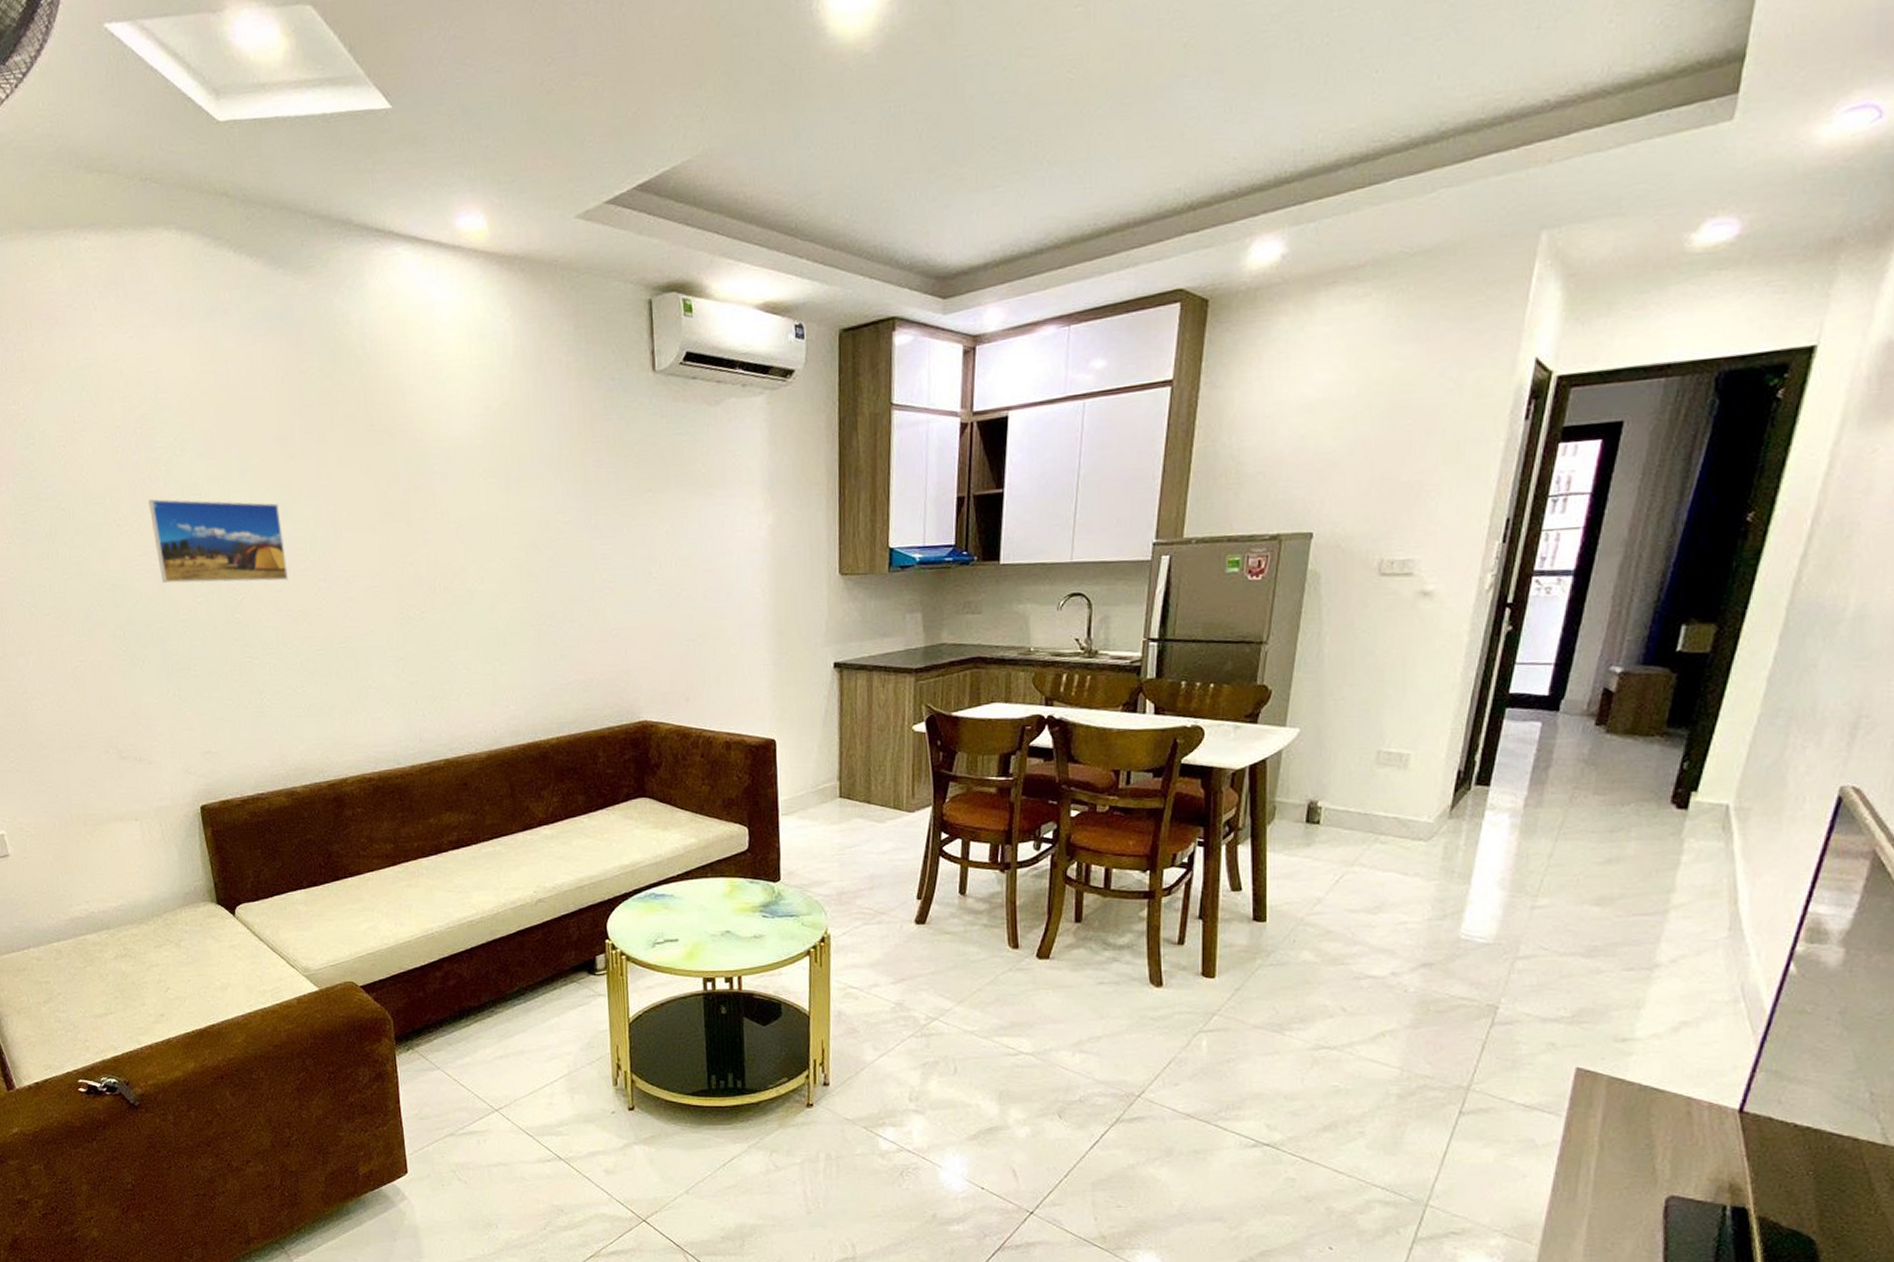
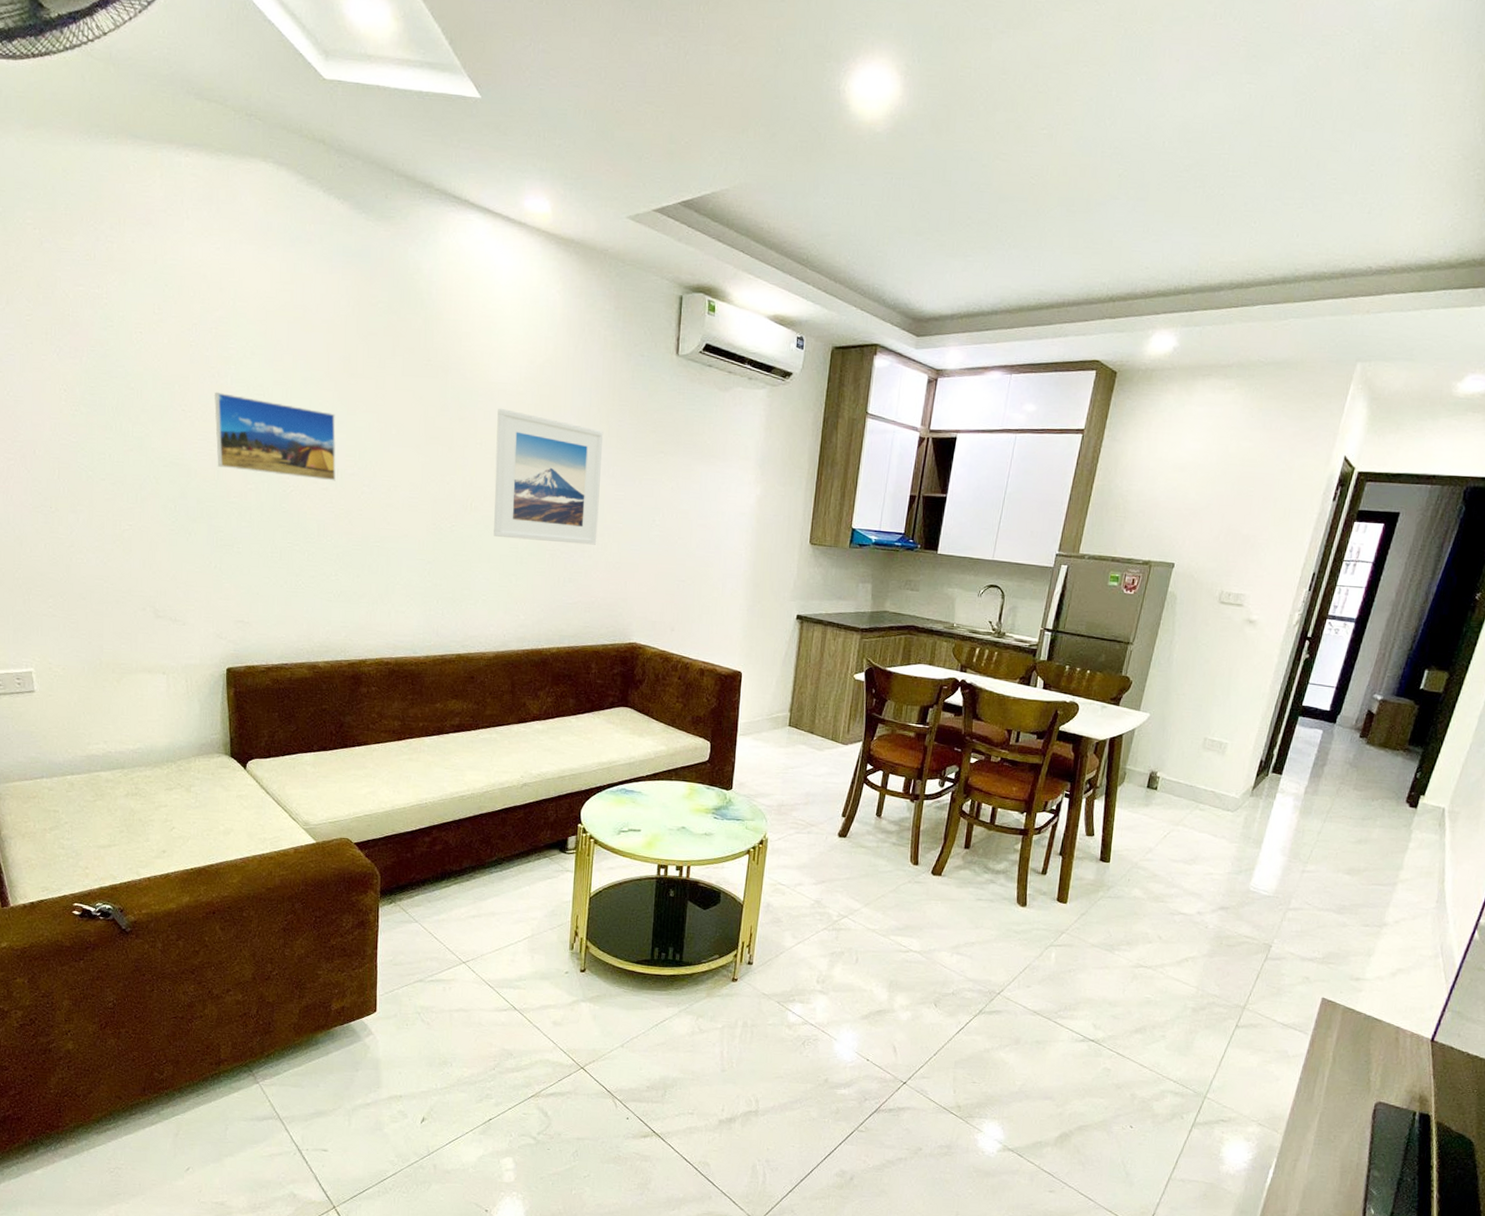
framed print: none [456,467,587,618] -> present [493,408,604,545]

